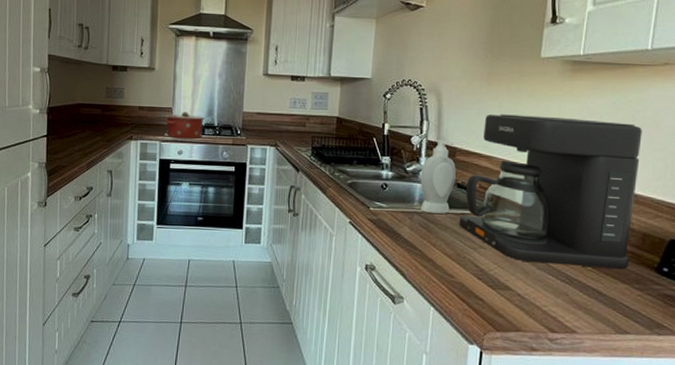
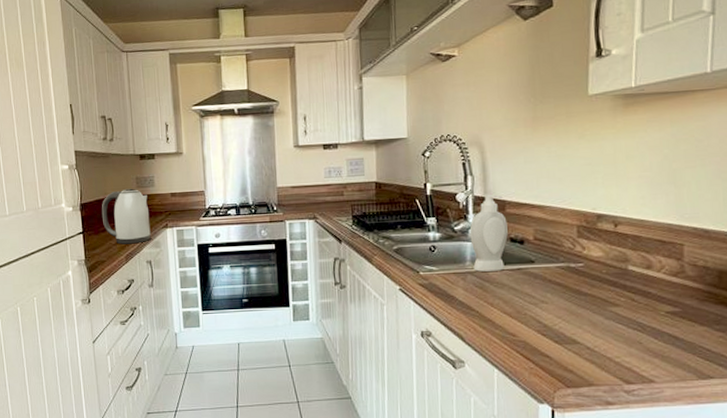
kettle: none [68,97,116,152] -> present [102,188,151,245]
casserole: present [165,112,206,140] -> none [198,193,240,223]
coffee maker: present [459,114,642,270] -> none [516,155,709,313]

